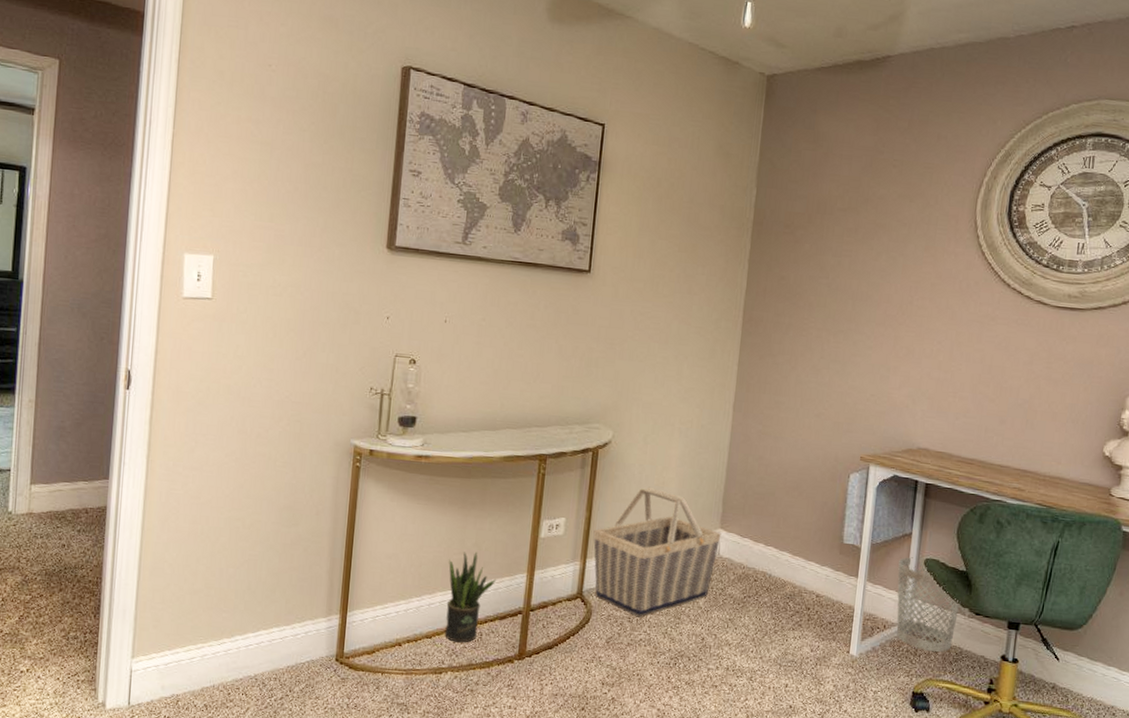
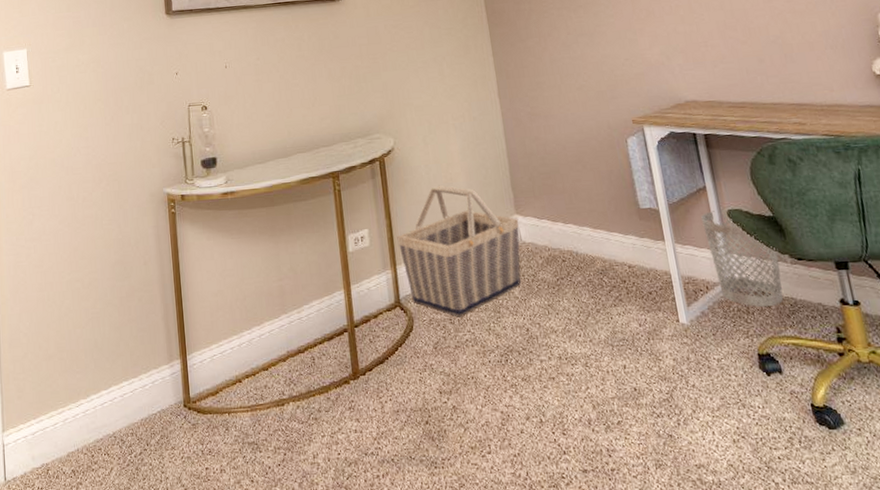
potted plant: present [445,551,497,643] -> none [270,276,318,371]

